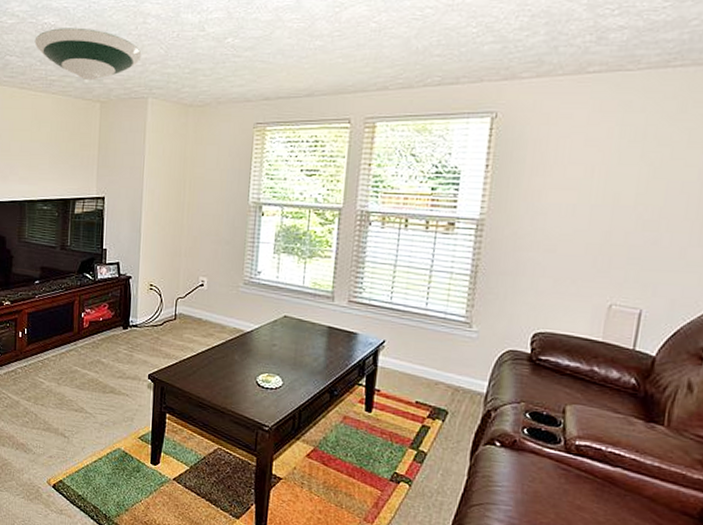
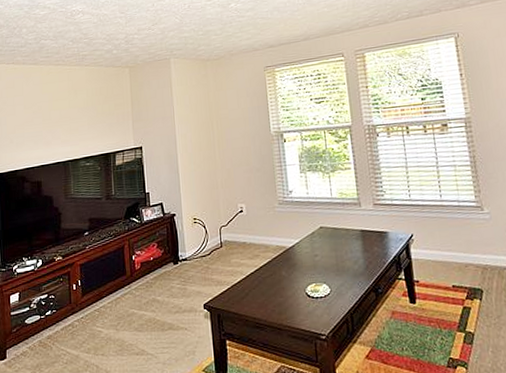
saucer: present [34,27,142,81] -> none [65,10,160,52]

